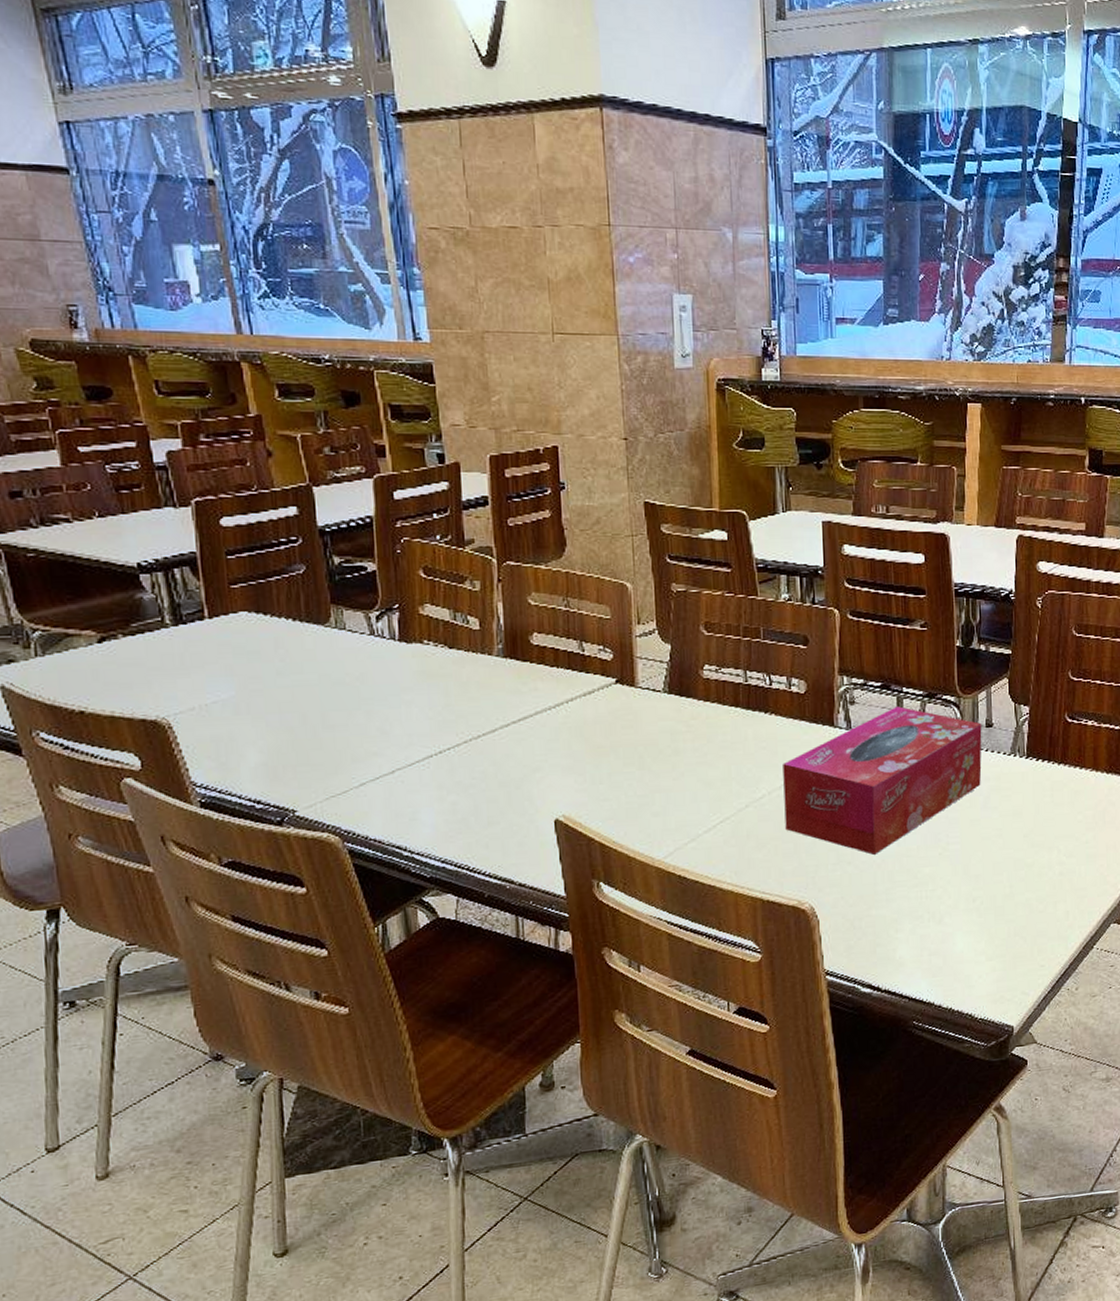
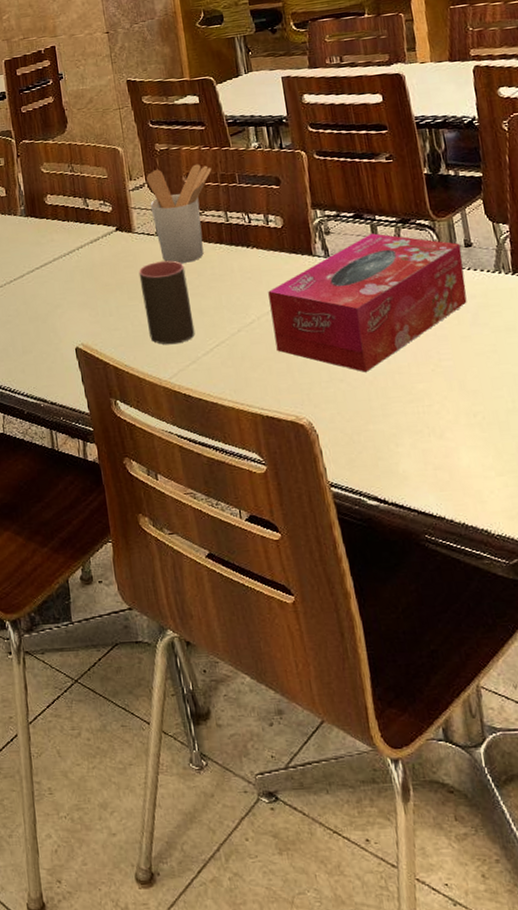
cup: none [638,722,698,820] -> present [138,260,195,345]
utensil holder: none [657,612,734,727] -> present [146,164,212,264]

